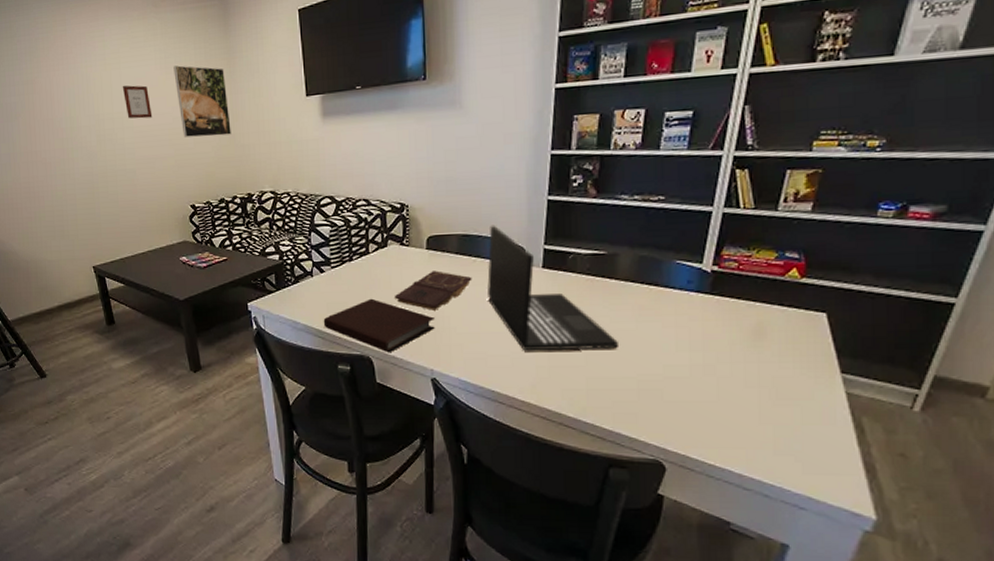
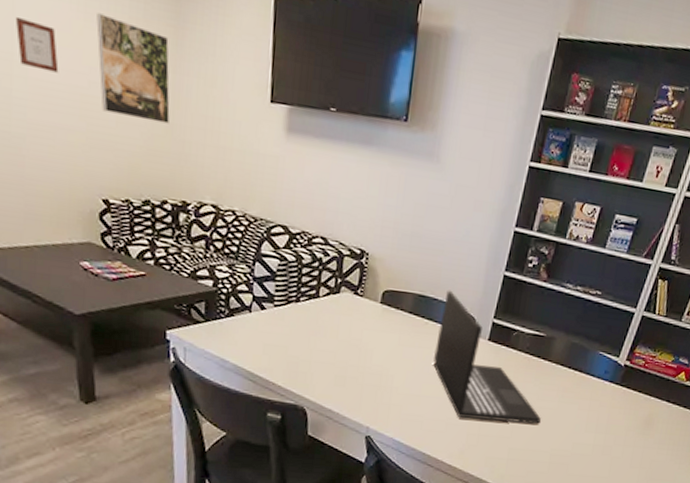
notebook: present [323,298,435,353] -> none [256,345,378,406]
book: present [394,270,472,310] -> none [339,326,422,368]

